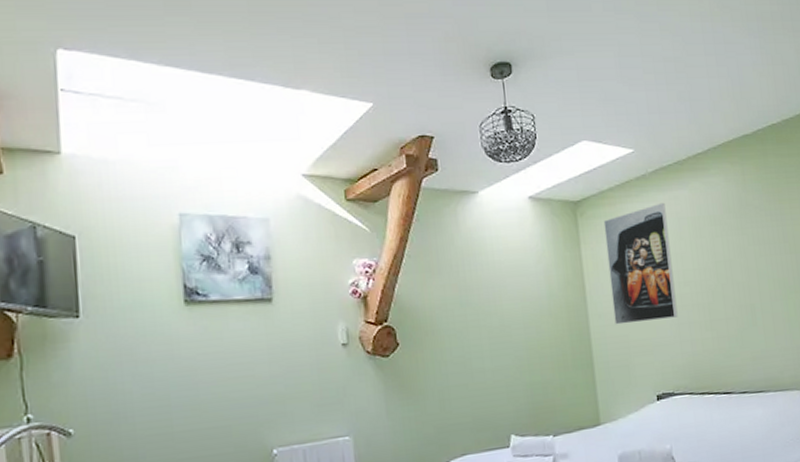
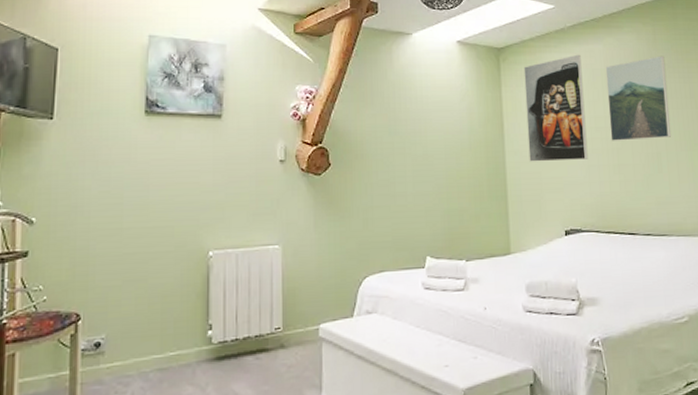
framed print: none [692,198,766,296] -> present [605,56,672,141]

